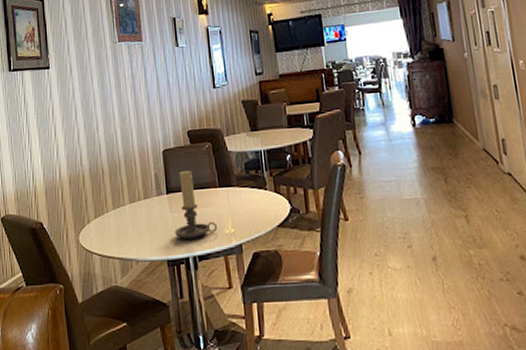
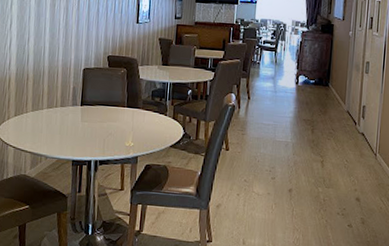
candle holder: present [175,170,218,240] -> none [82,88,120,147]

